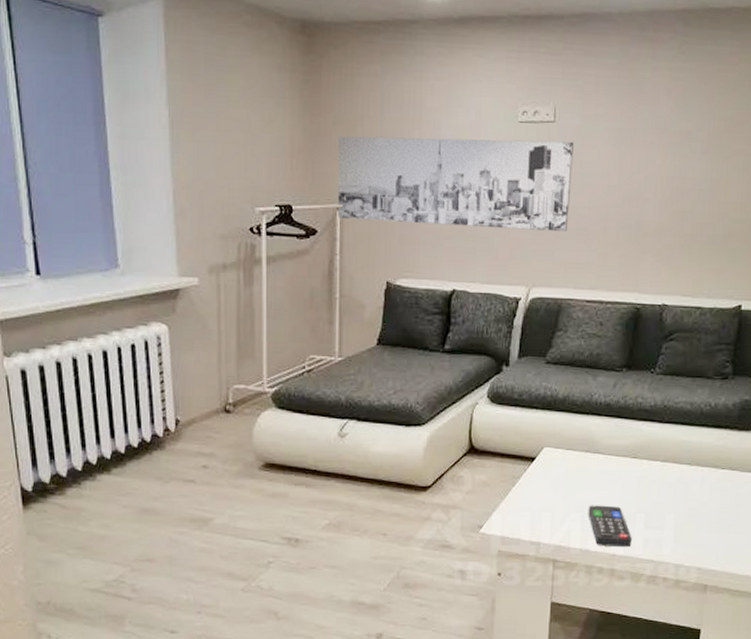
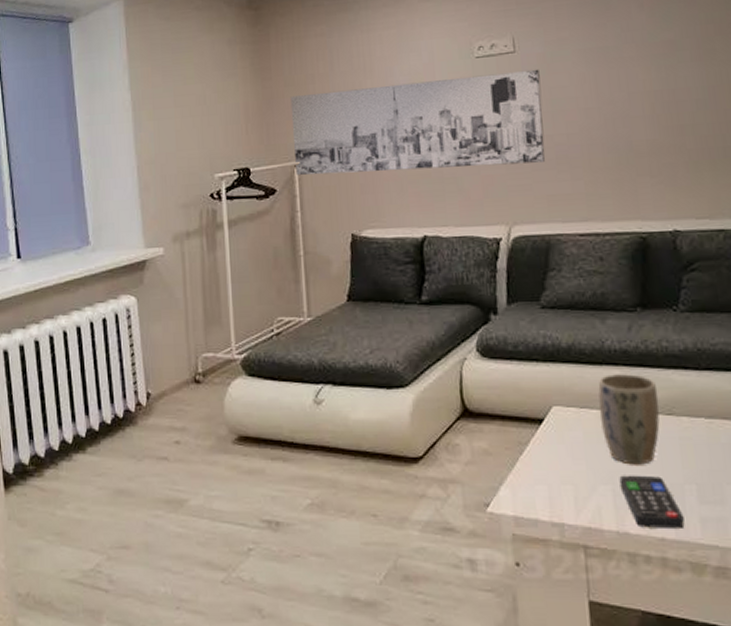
plant pot: none [581,423,629,497] -> present [598,374,660,465]

